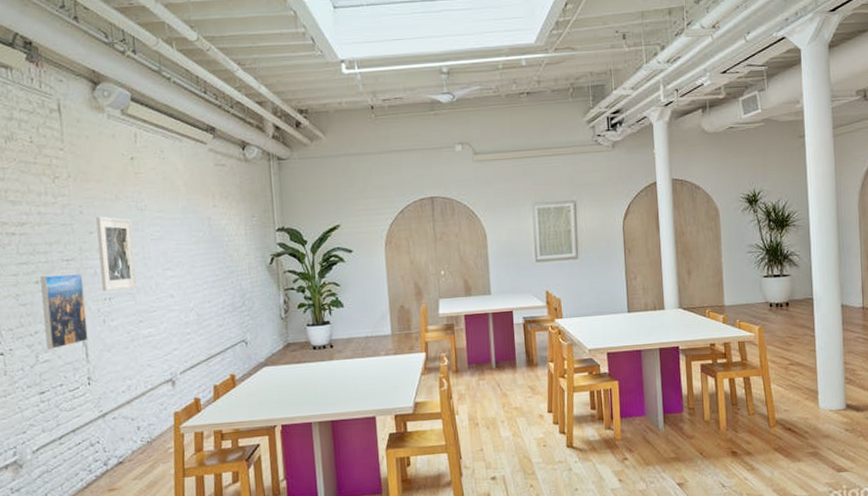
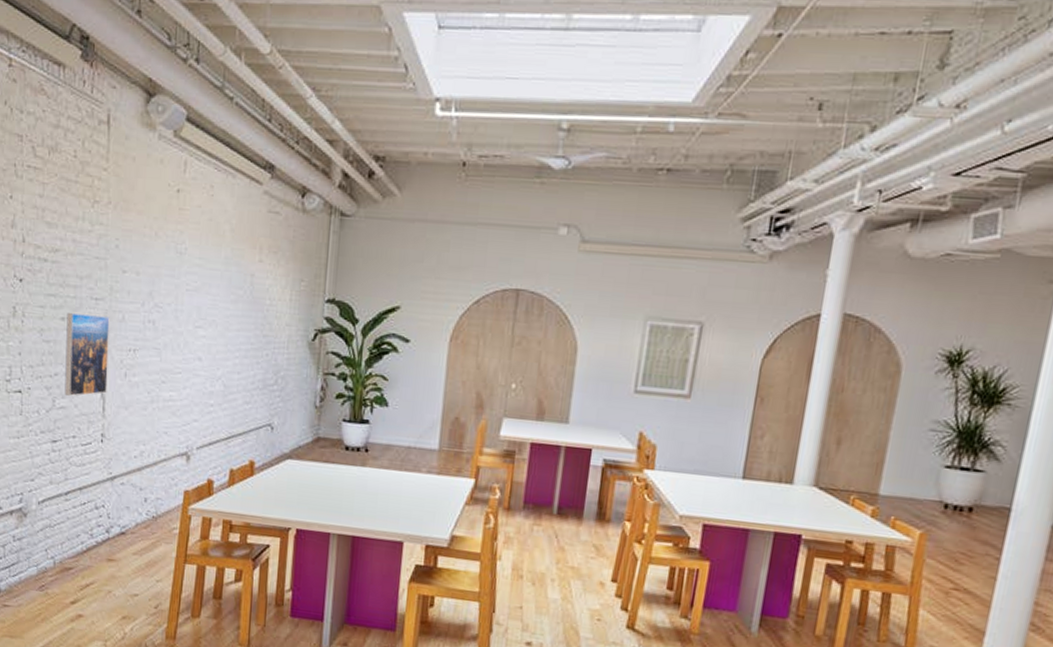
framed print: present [96,216,138,292] -> none [128,253,169,343]

